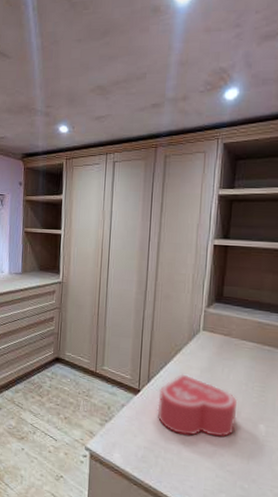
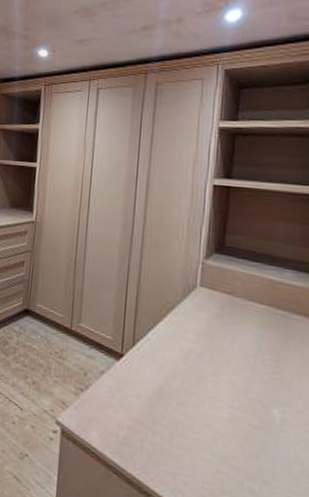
jewelry box: present [157,373,238,438] -> none [143,337,244,422]

